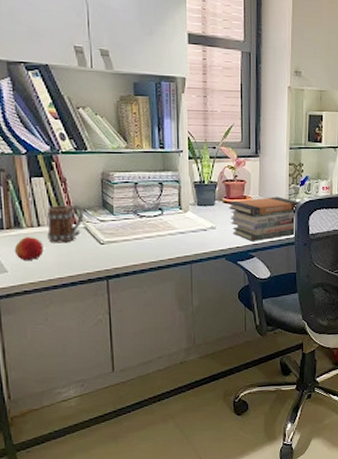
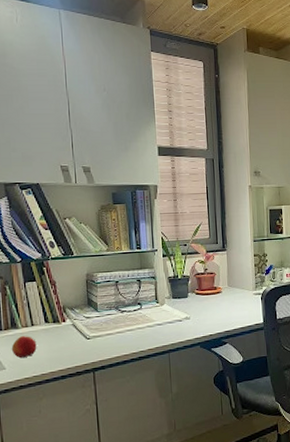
mug: present [46,204,84,243] -> none [39,304,72,341]
book stack: present [228,197,301,241] -> none [200,286,267,329]

